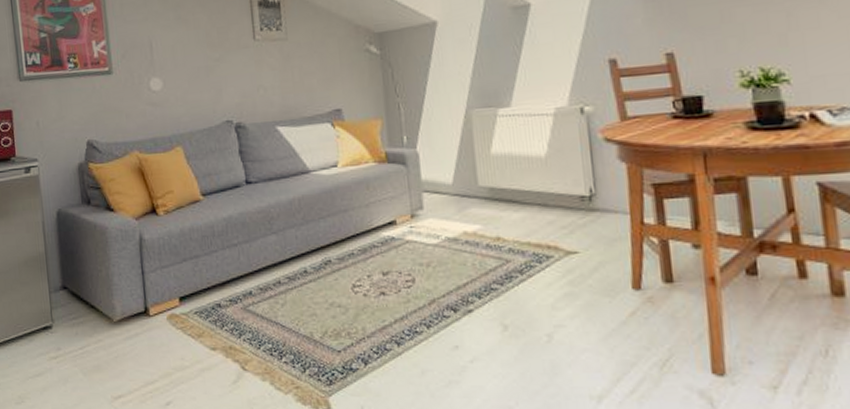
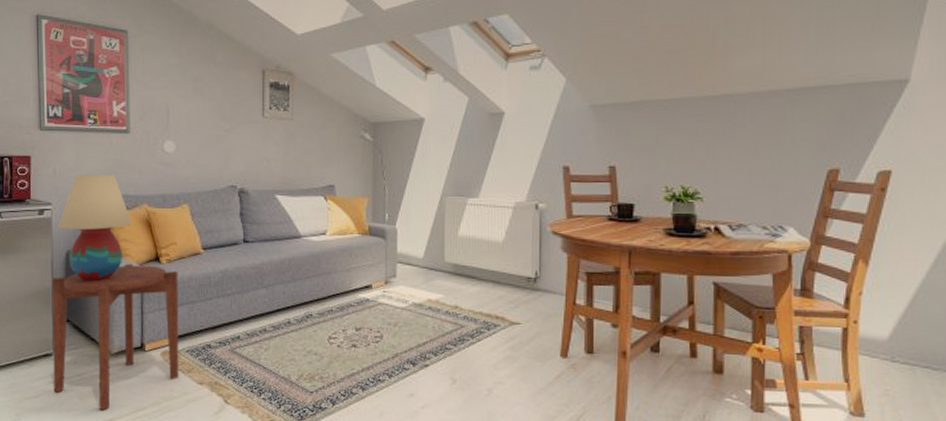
side table: none [44,218,189,387] -> present [51,263,179,411]
table lamp: none [46,121,123,242] -> present [57,174,132,282]

